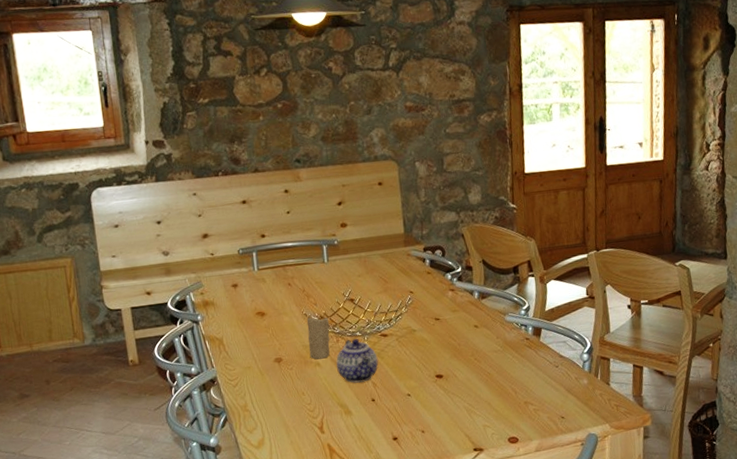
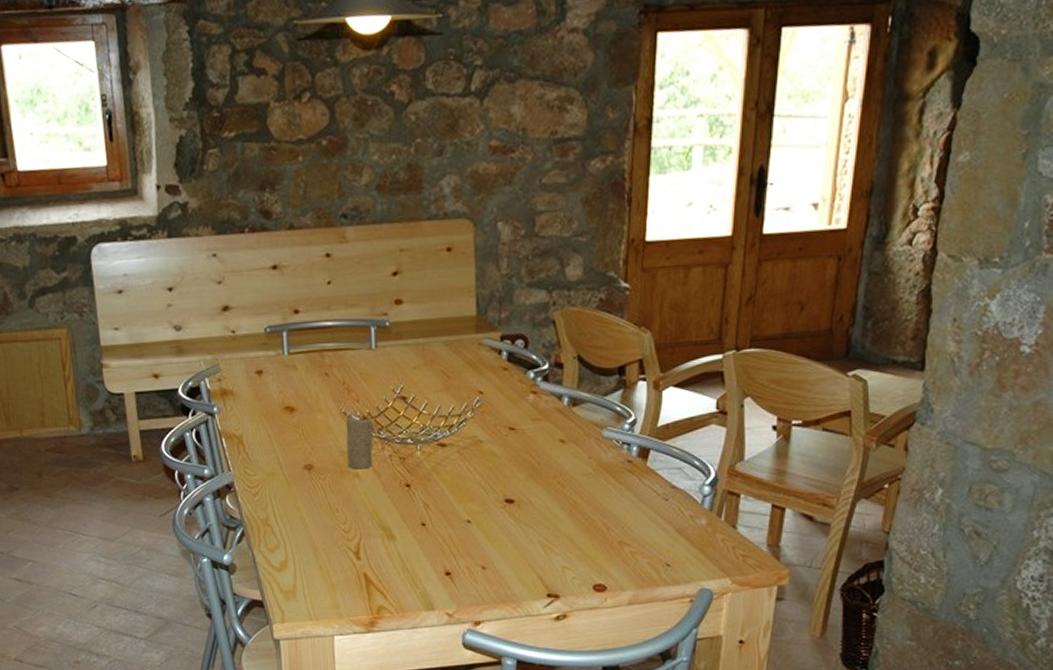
teapot: present [336,339,378,383] -> none [380,447,433,502]

